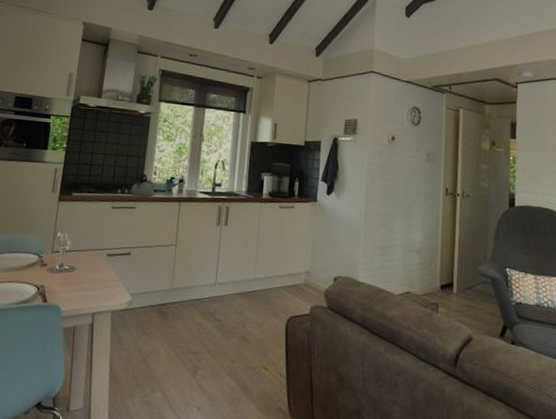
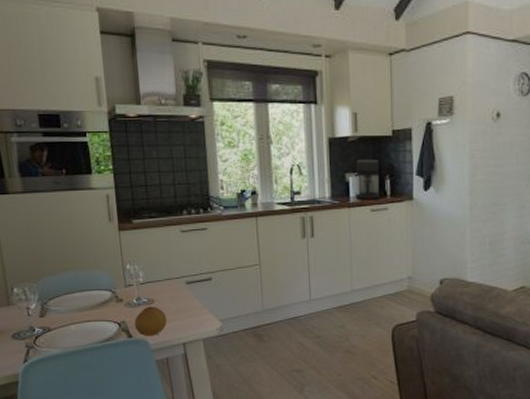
fruit: none [51,273,83,303] -> present [134,306,167,337]
kettle: present [129,173,155,197] -> none [197,189,226,216]

